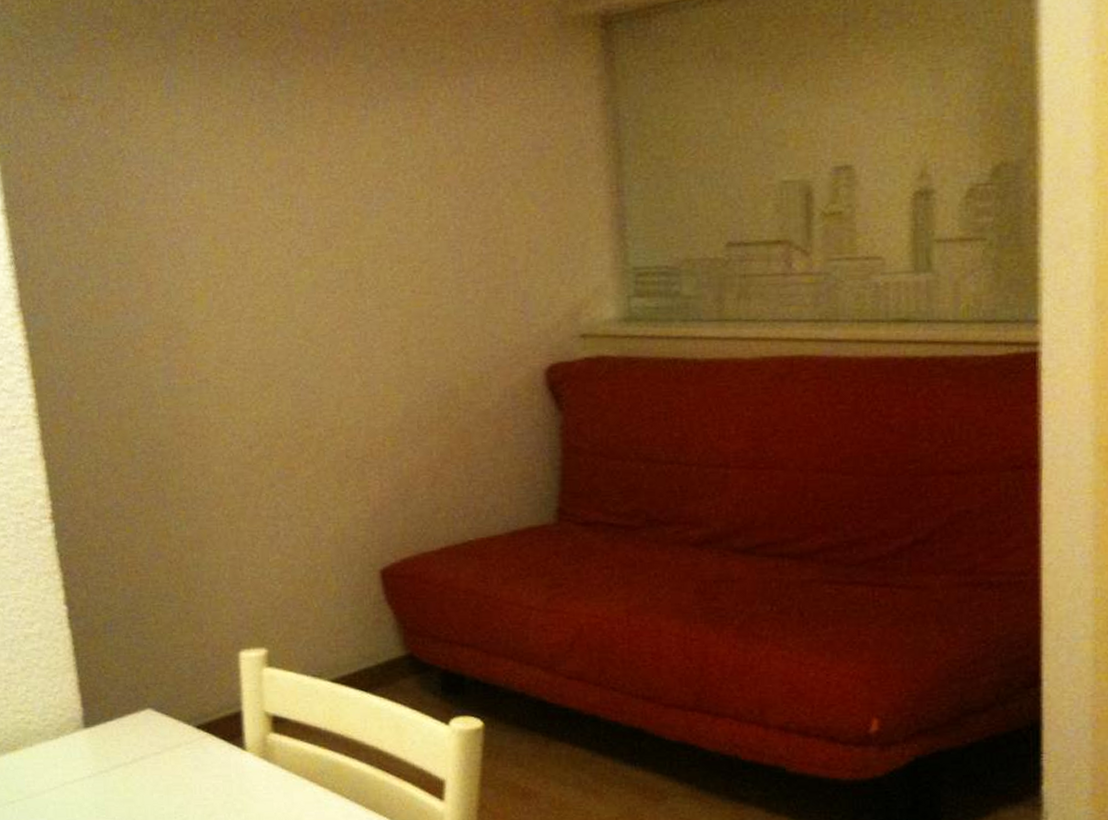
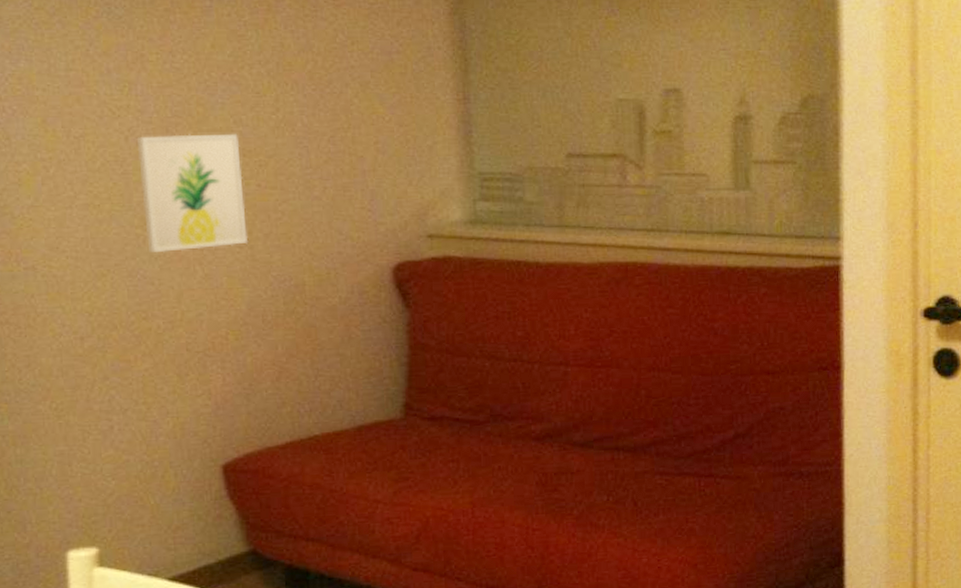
wall art: none [298,240,404,363] -> present [137,133,249,253]

